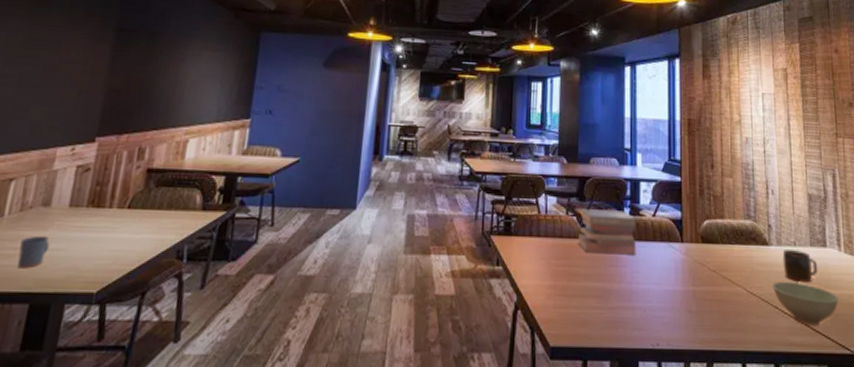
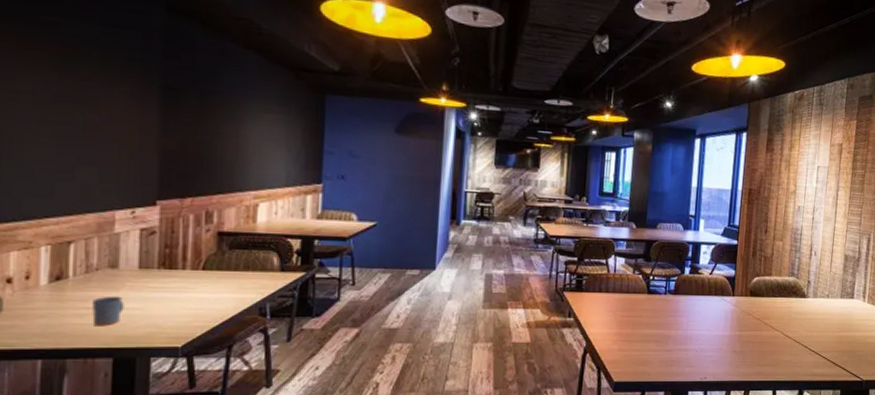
books: present [578,209,637,255] -> none [643,268,696,307]
bowl: present [772,281,839,326] -> none [805,326,857,360]
mug: present [782,250,818,283] -> none [816,301,845,327]

